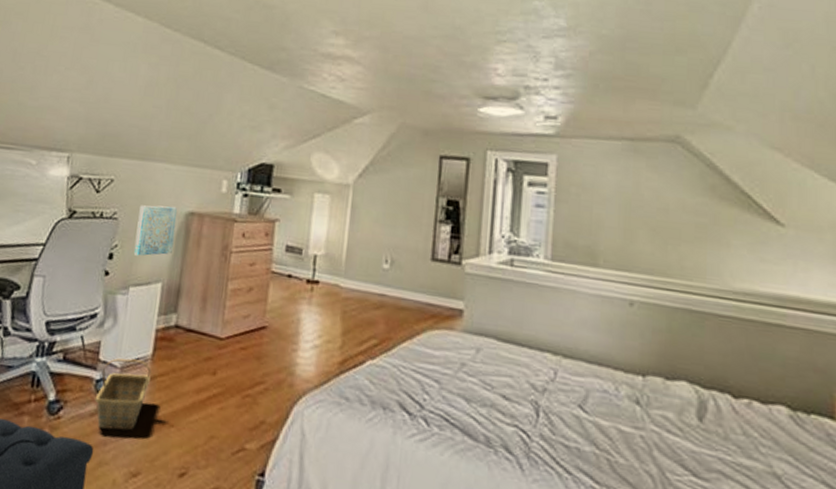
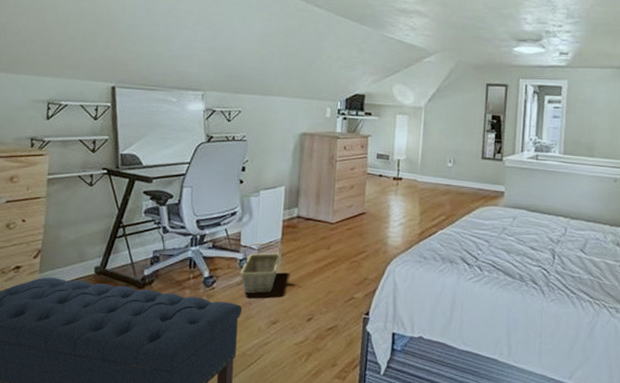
wall art: present [133,205,178,256] -> none [261,129,294,168]

